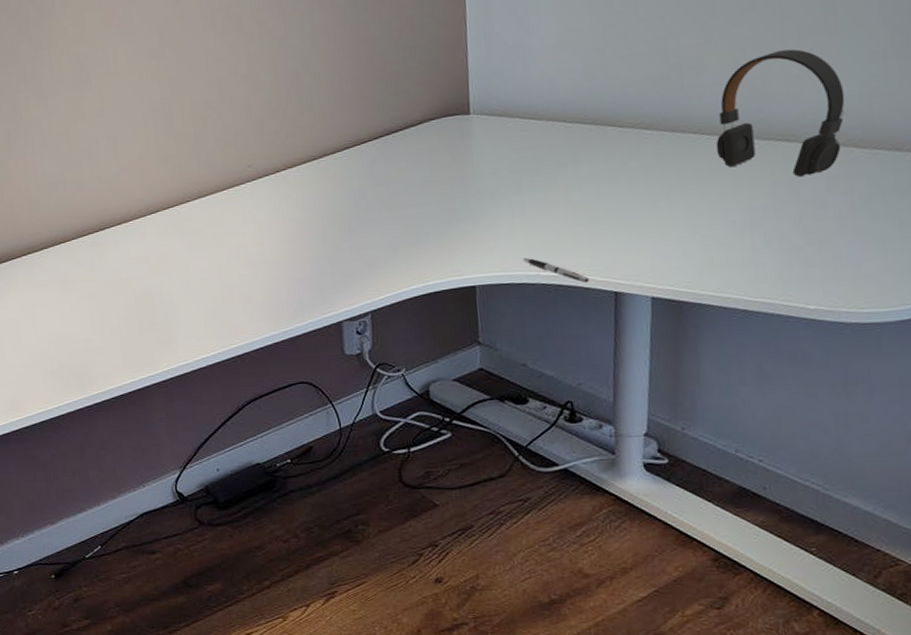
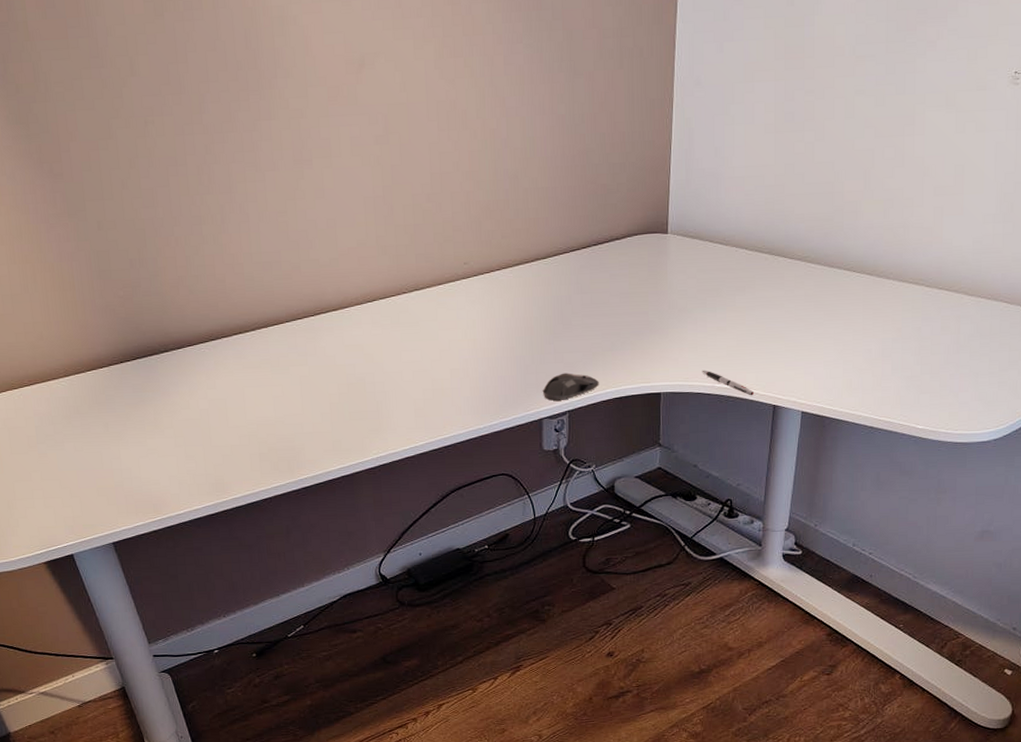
computer mouse: none [340,270,404,302] -> present [542,372,599,401]
headphones: present [715,49,845,177] -> none [863,204,962,316]

